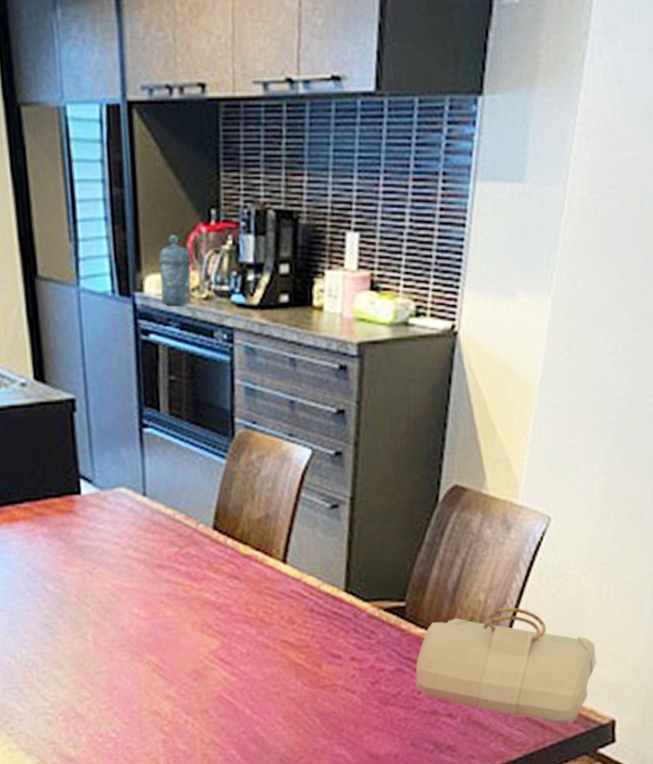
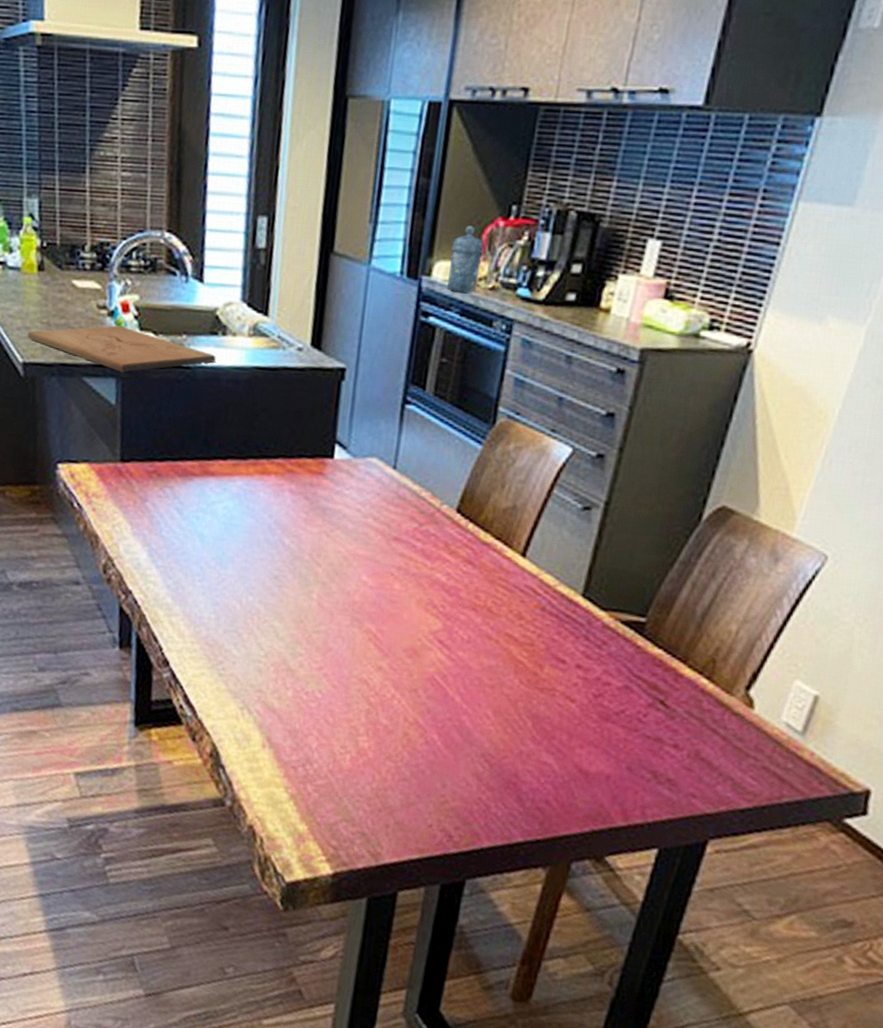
handbag: present [415,607,596,724] -> none [642,642,859,783]

